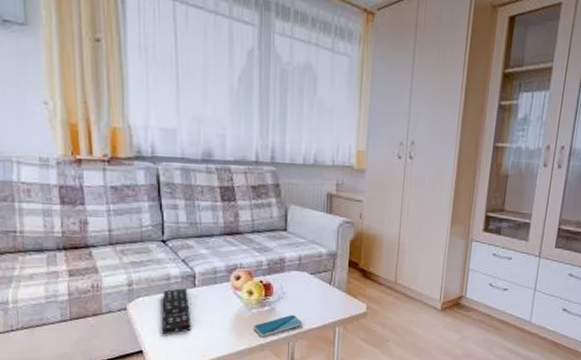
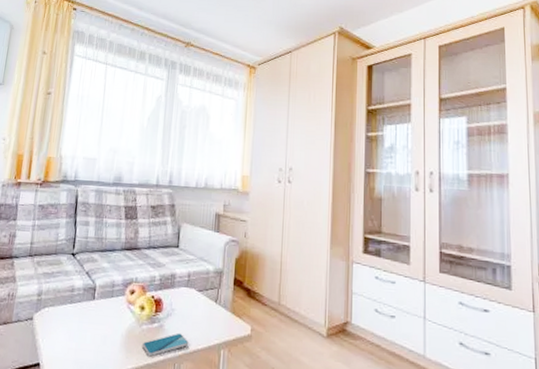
remote control: present [162,288,191,335] -> none [60,300,88,348]

